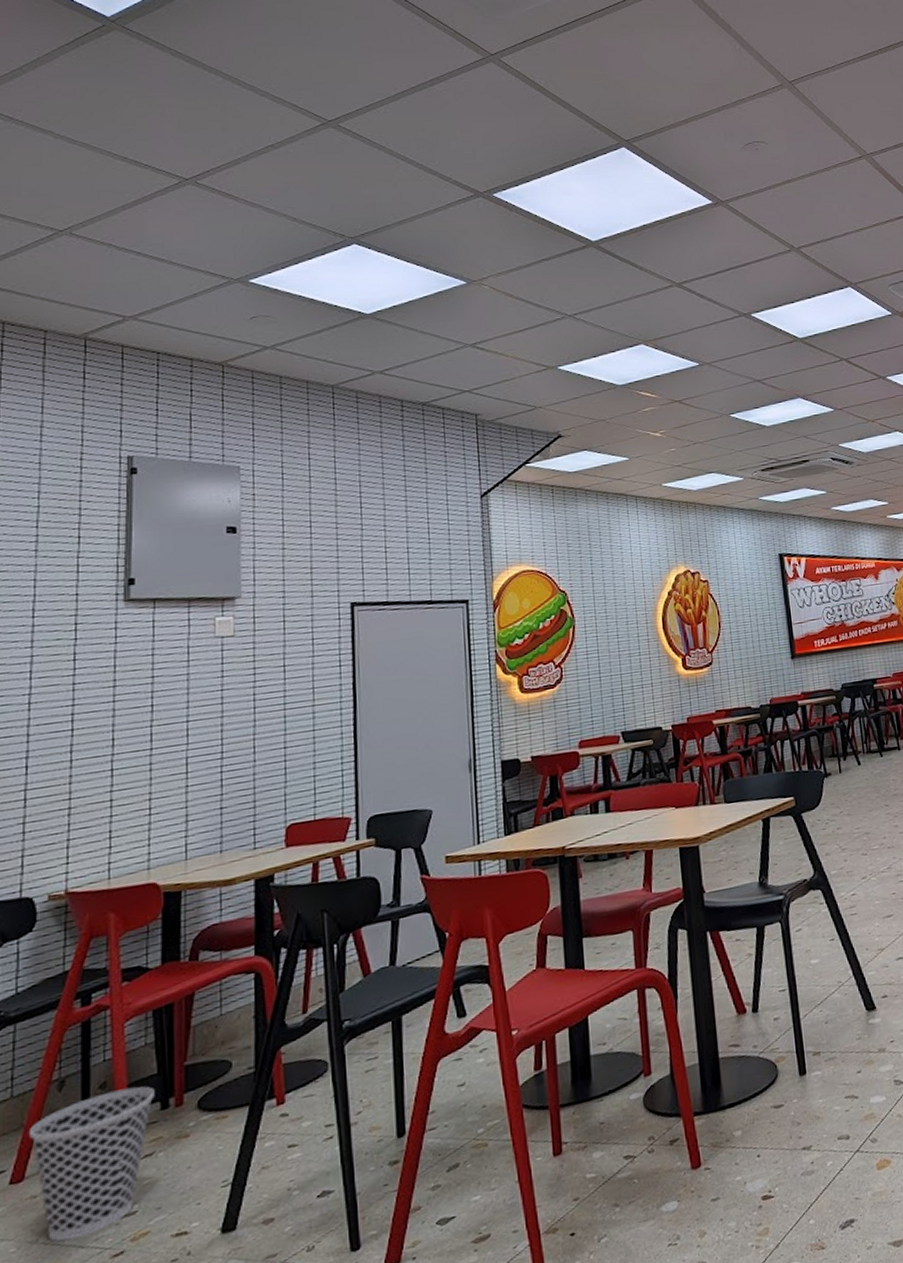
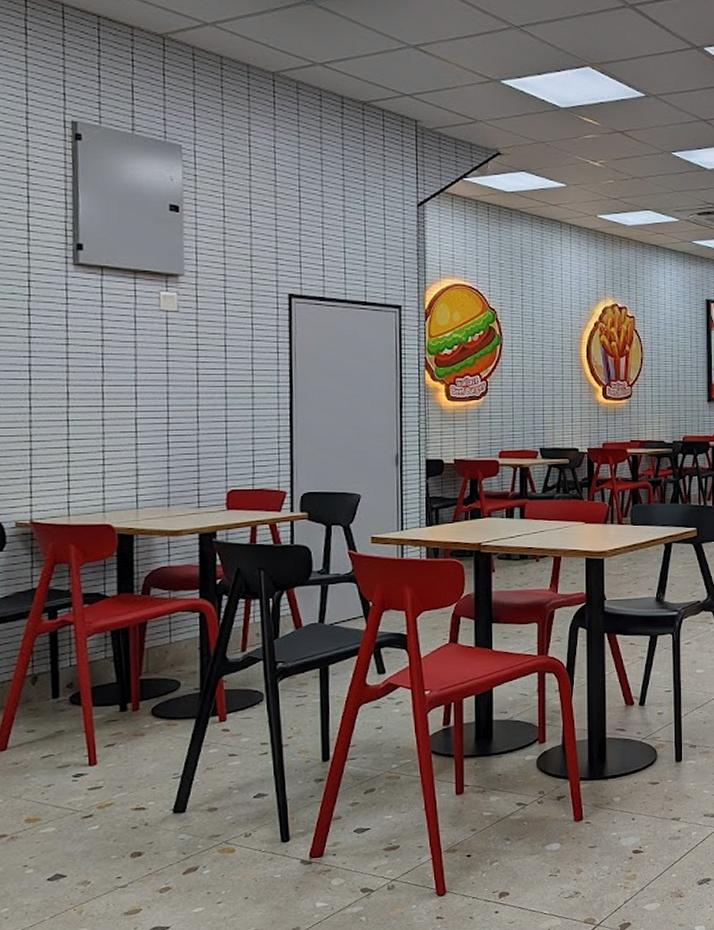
wastebasket: present [28,1086,155,1242] -> none [8,690,115,801]

